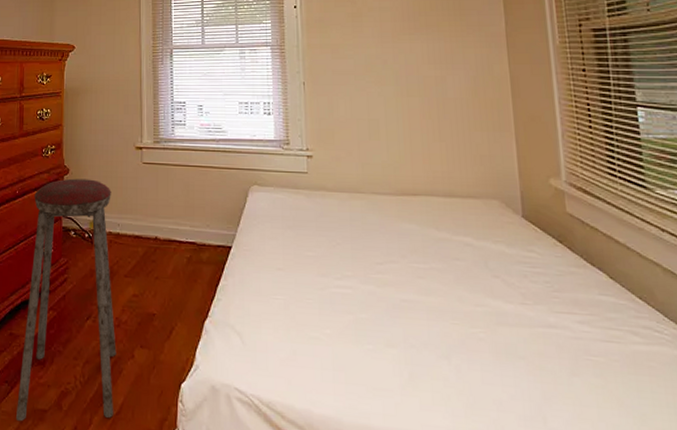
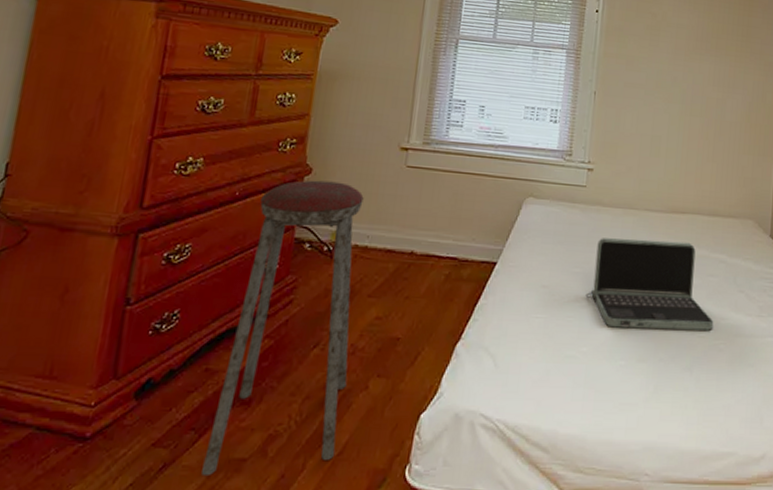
laptop: none [322,222,468,318] -> present [585,238,714,331]

